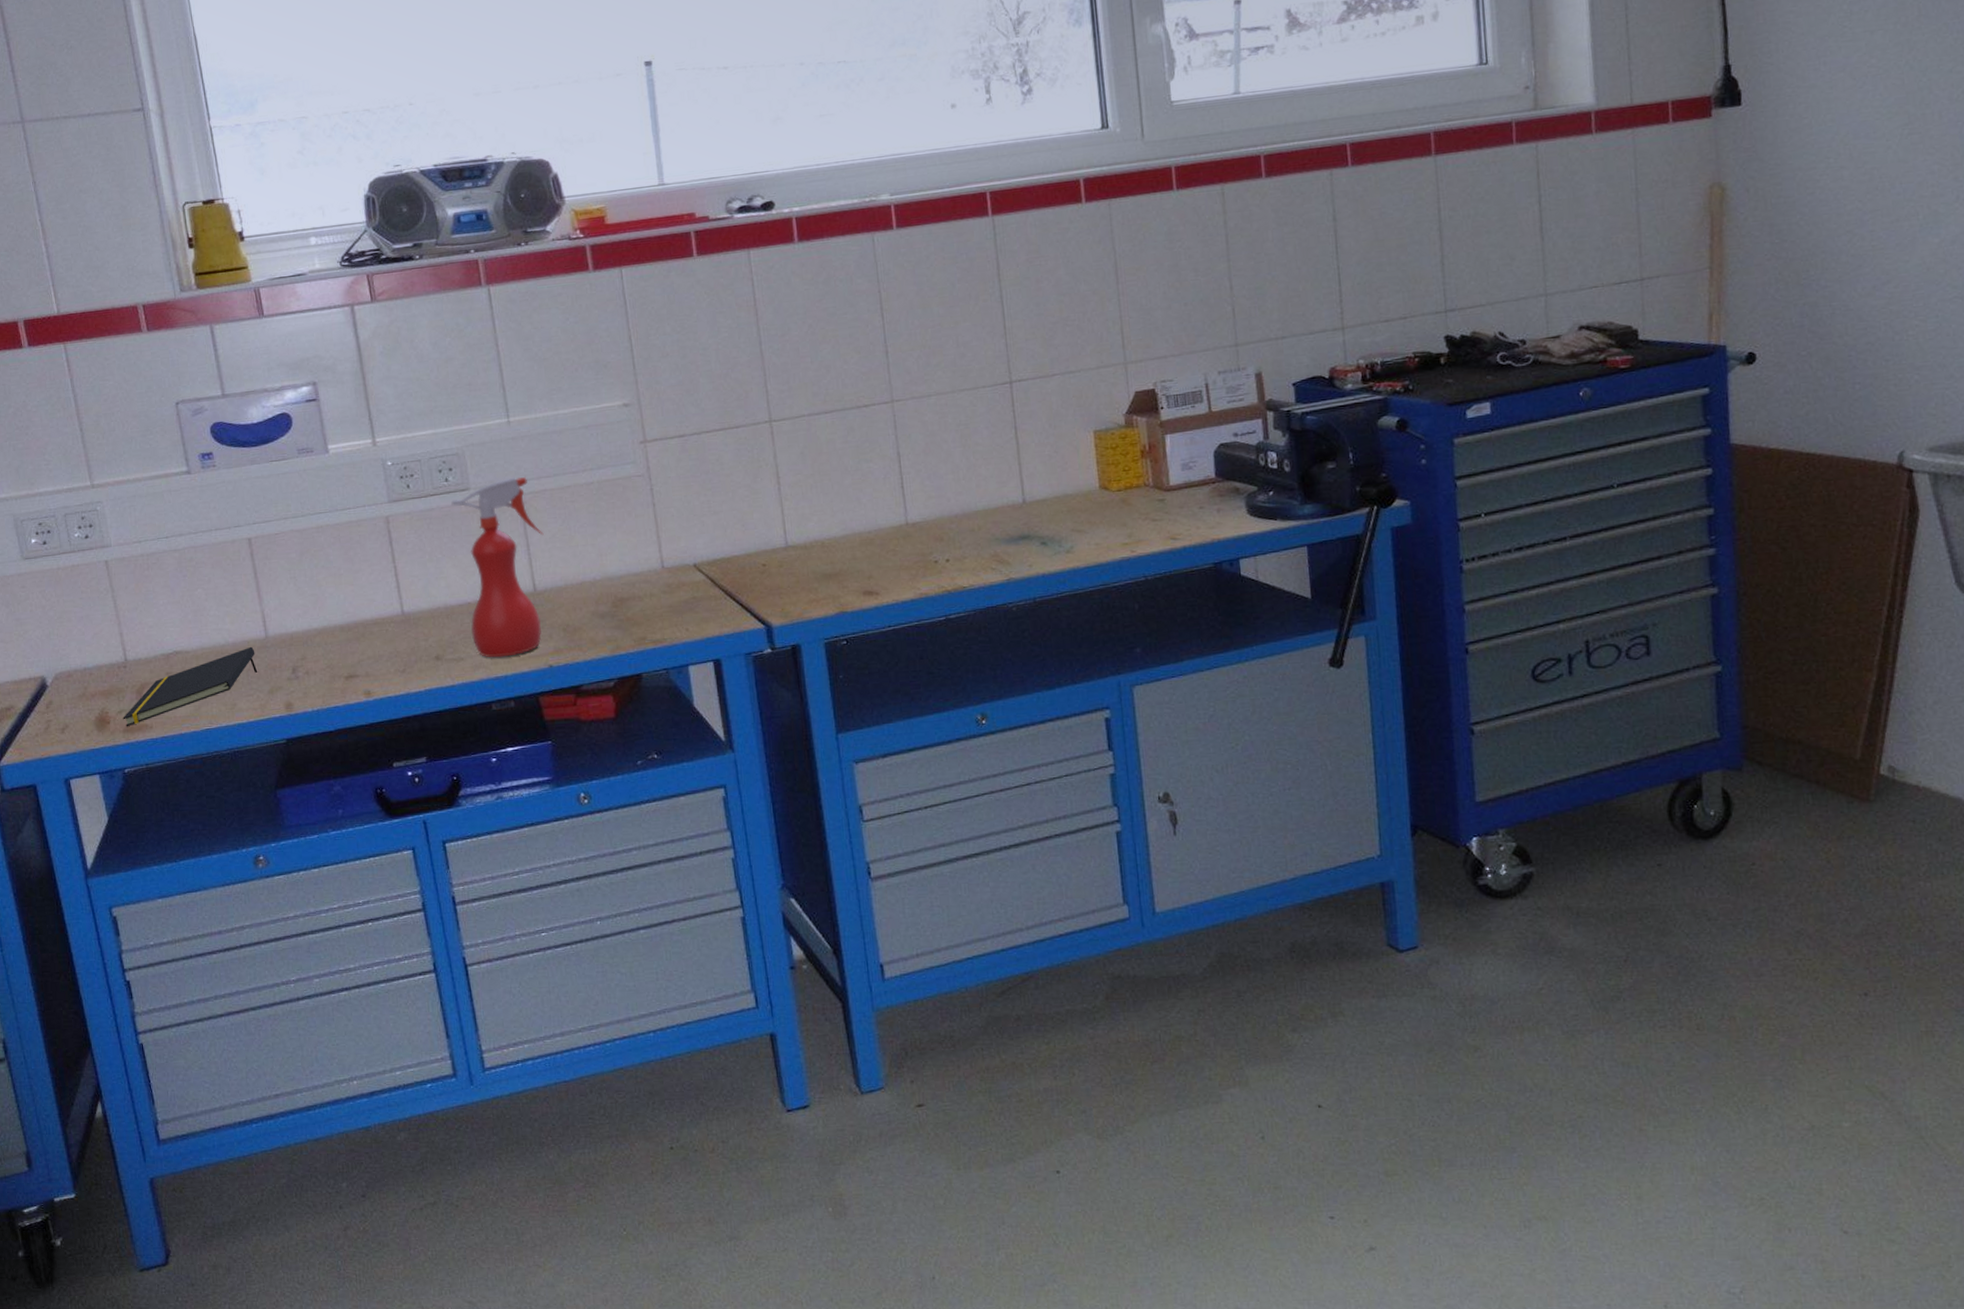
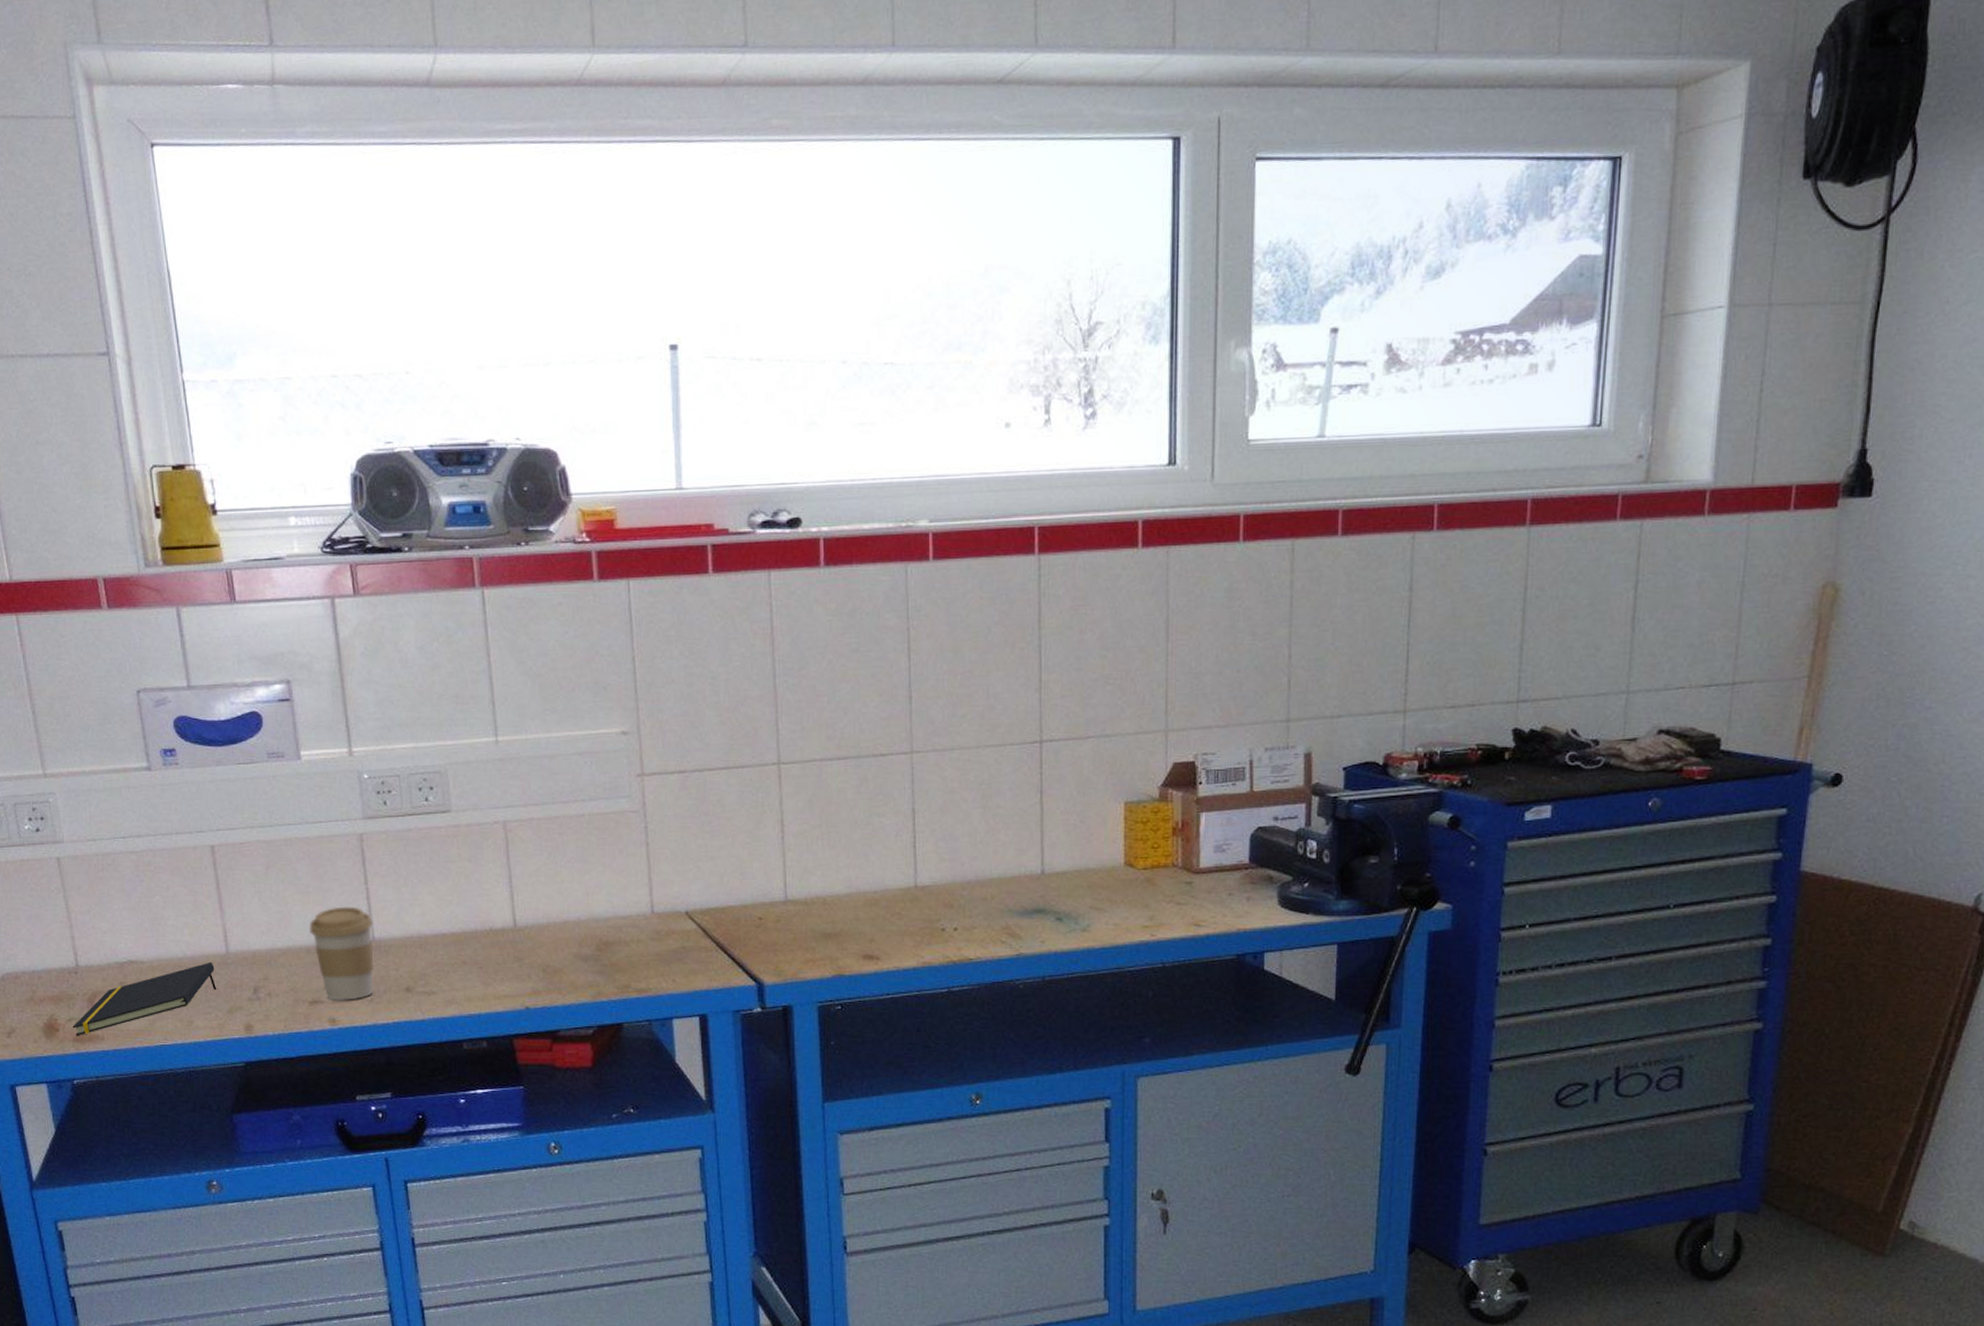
coffee cup: none [342,584,405,674] -> present [309,906,373,1000]
spray bottle: present [451,476,544,658] -> none [430,802,528,994]

